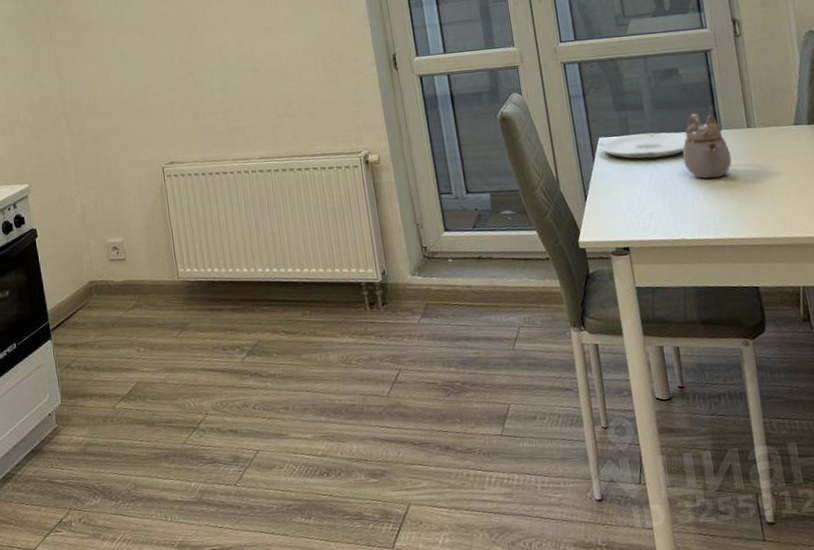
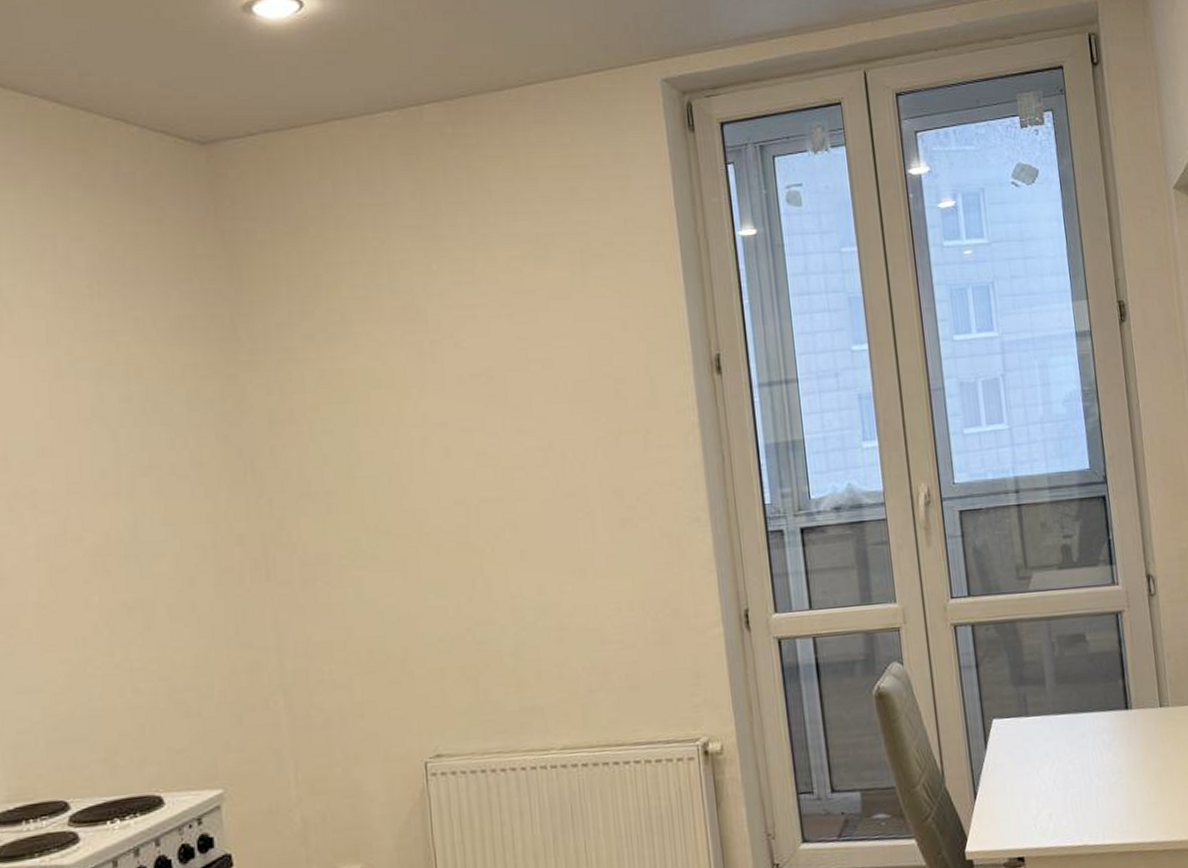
plate: present [598,132,687,159] -> none [991,712,1093,746]
teapot: present [682,113,732,179] -> none [1087,688,1142,770]

